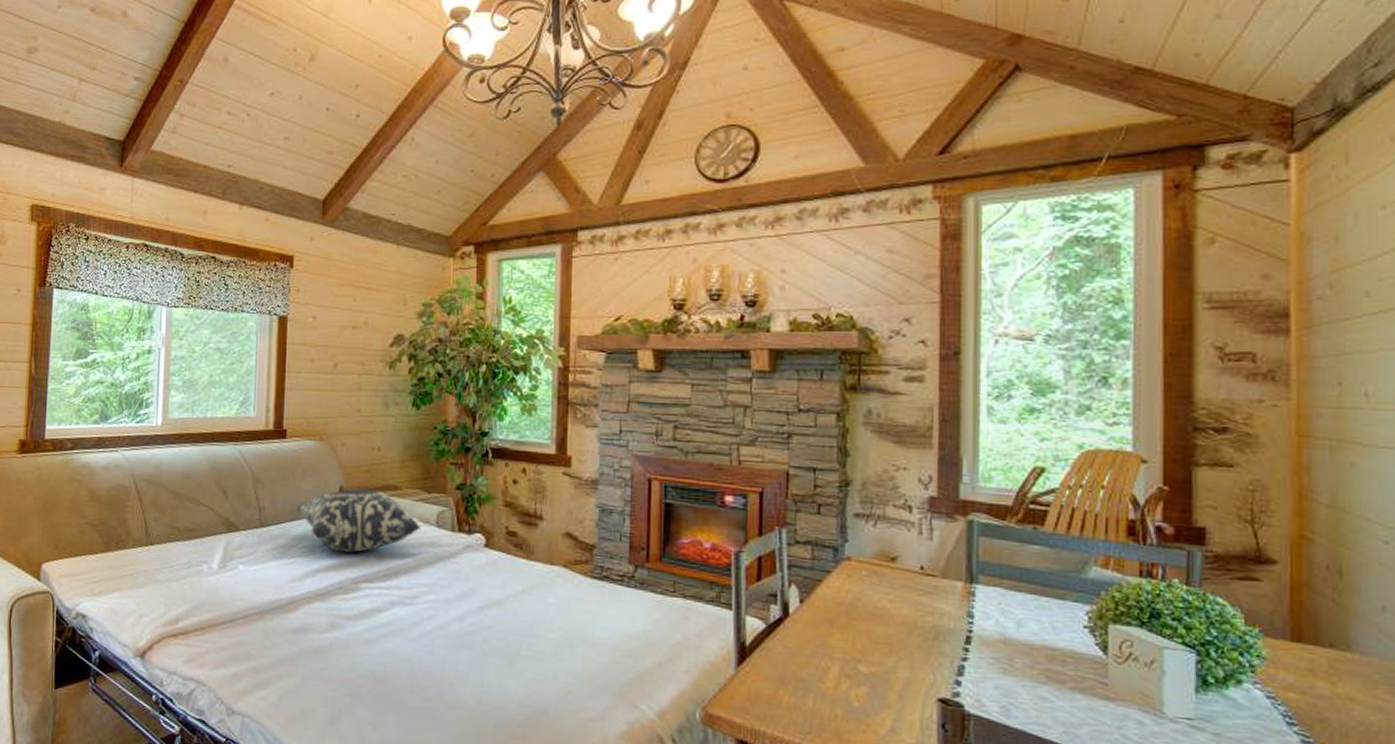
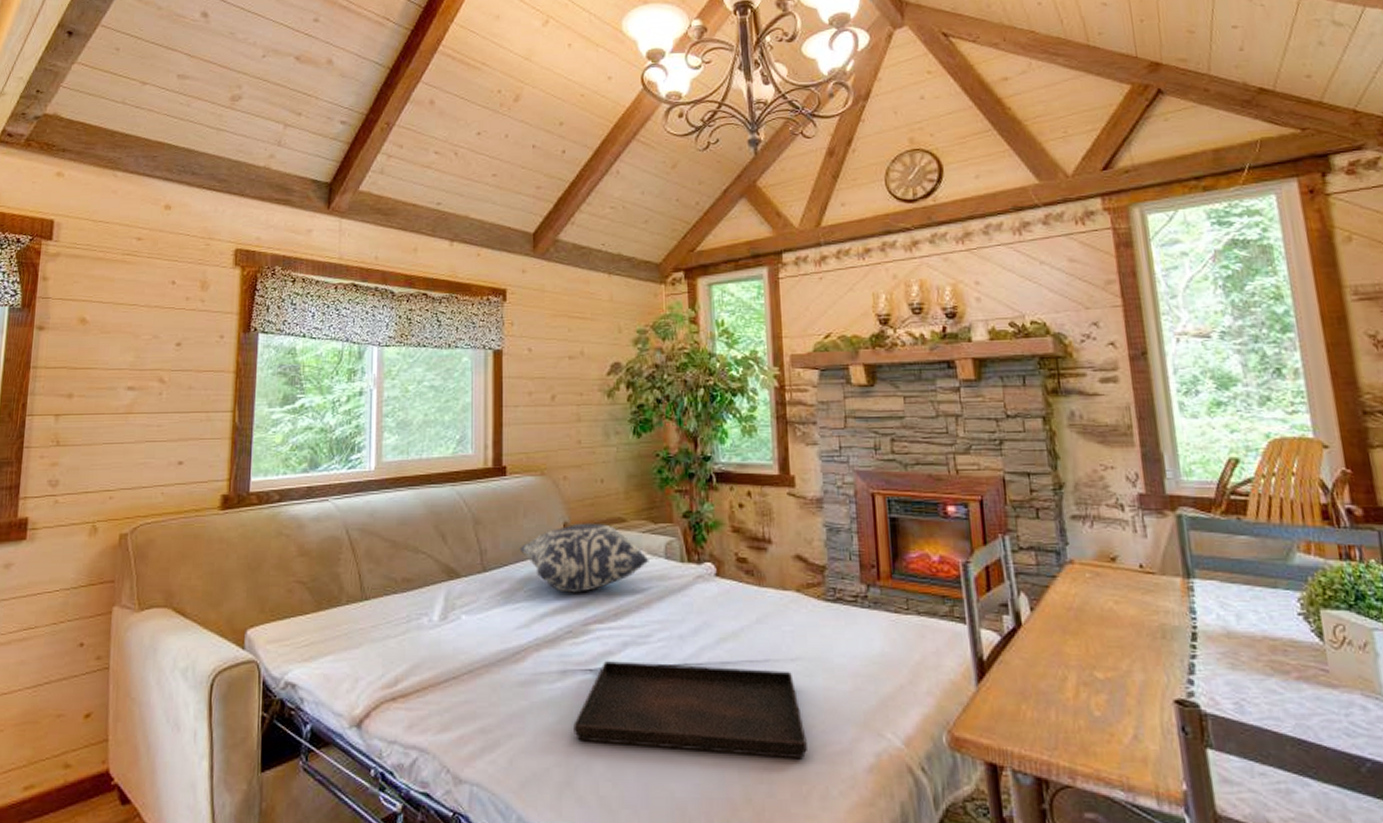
serving tray: none [340,617,562,721] -> present [573,661,807,760]

